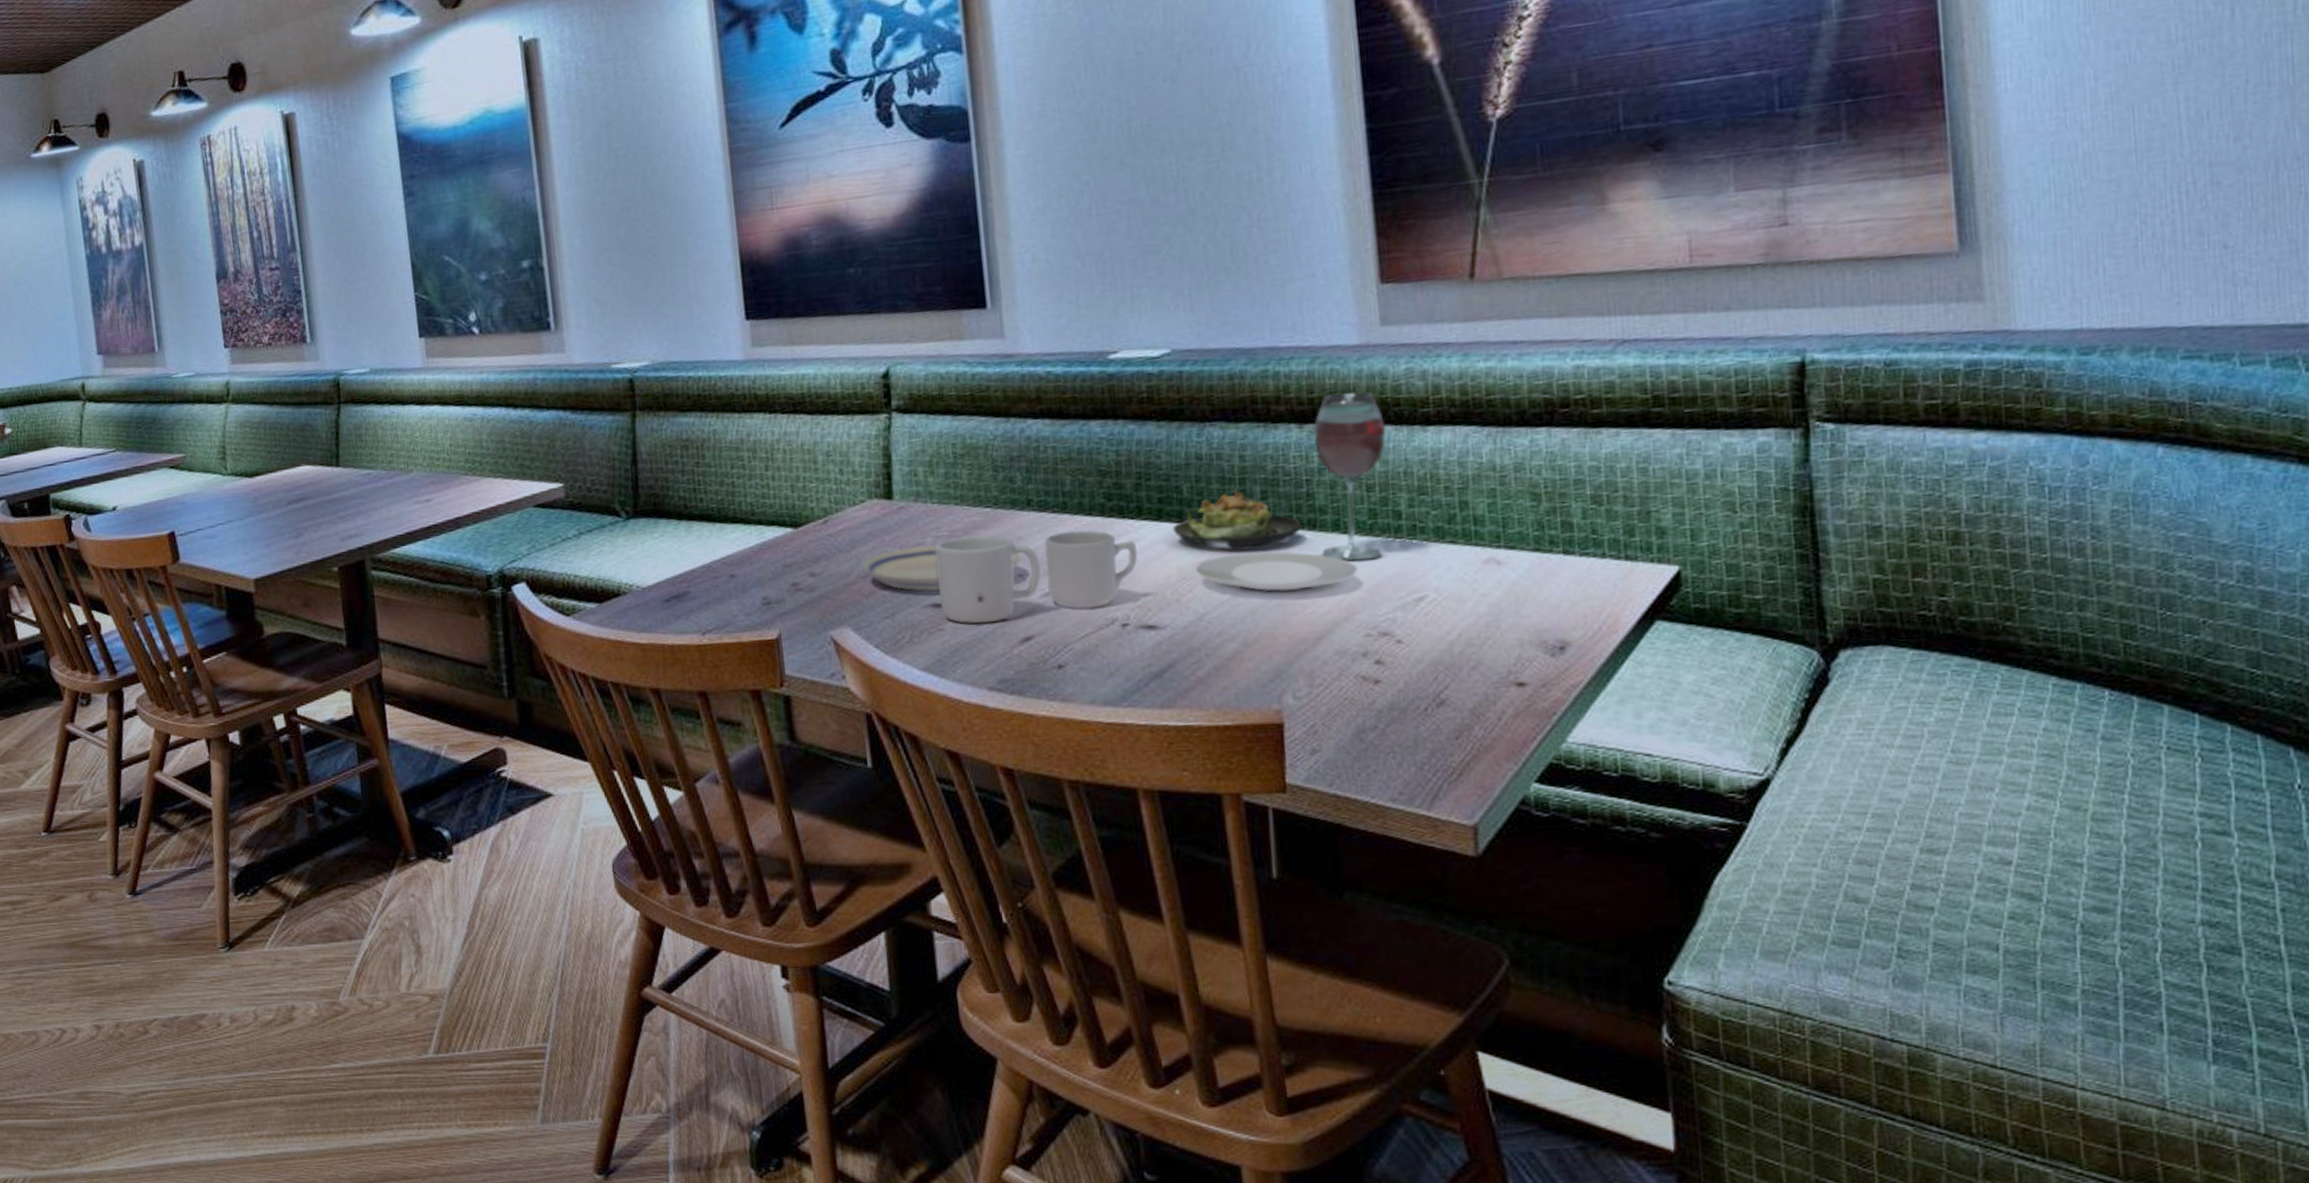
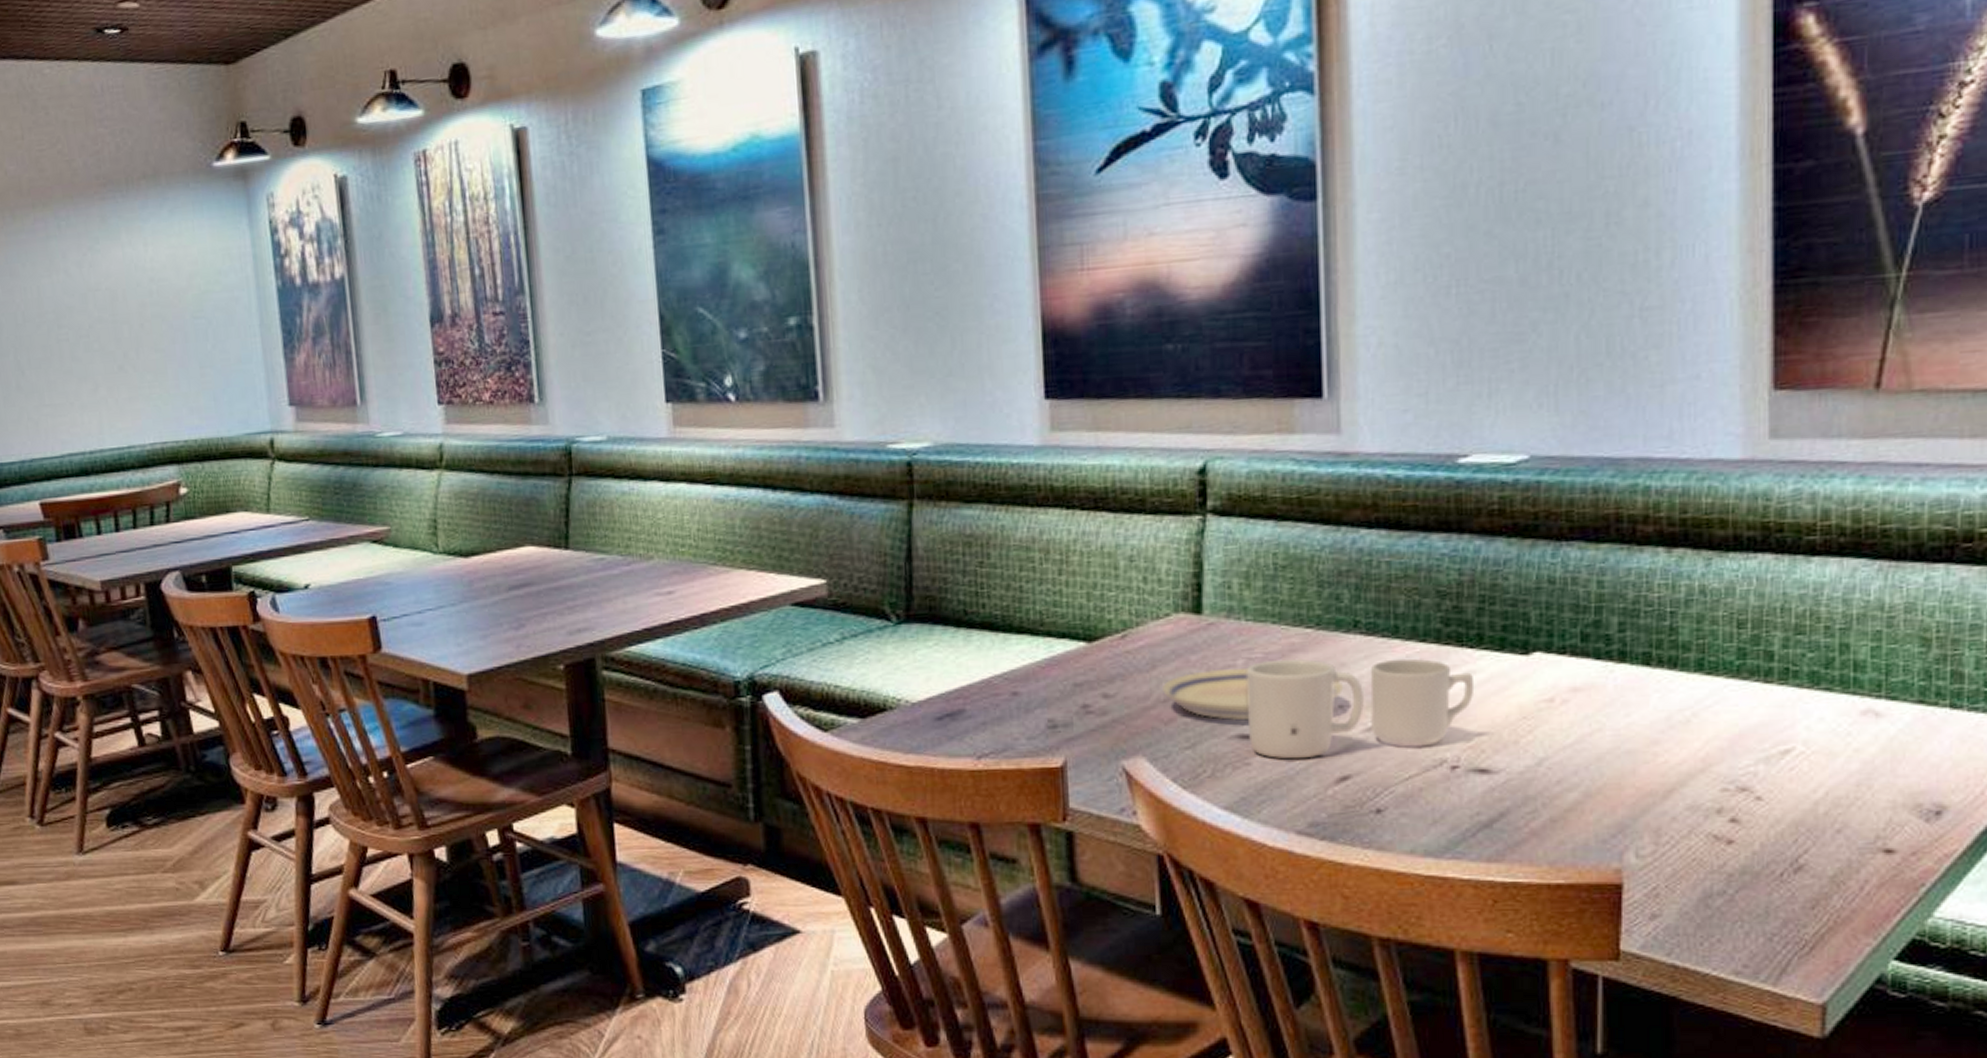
salad: present [1172,489,1301,551] -> none [1515,619,1661,689]
plate: present [1195,552,1358,592] -> none [1537,691,1720,737]
wineglass: present [1313,392,1387,561] -> none [1681,514,1765,706]

